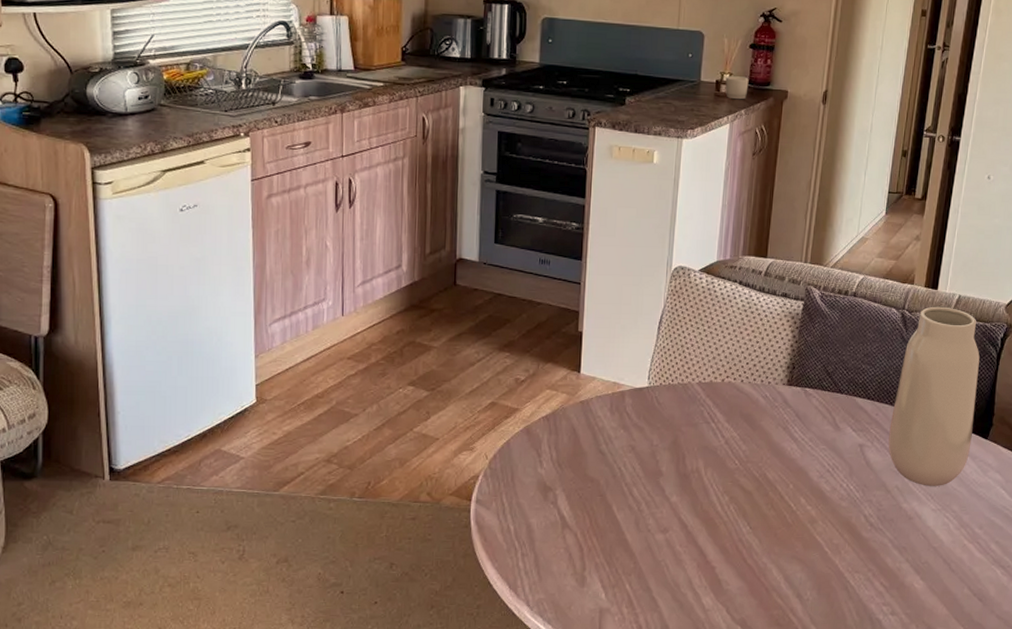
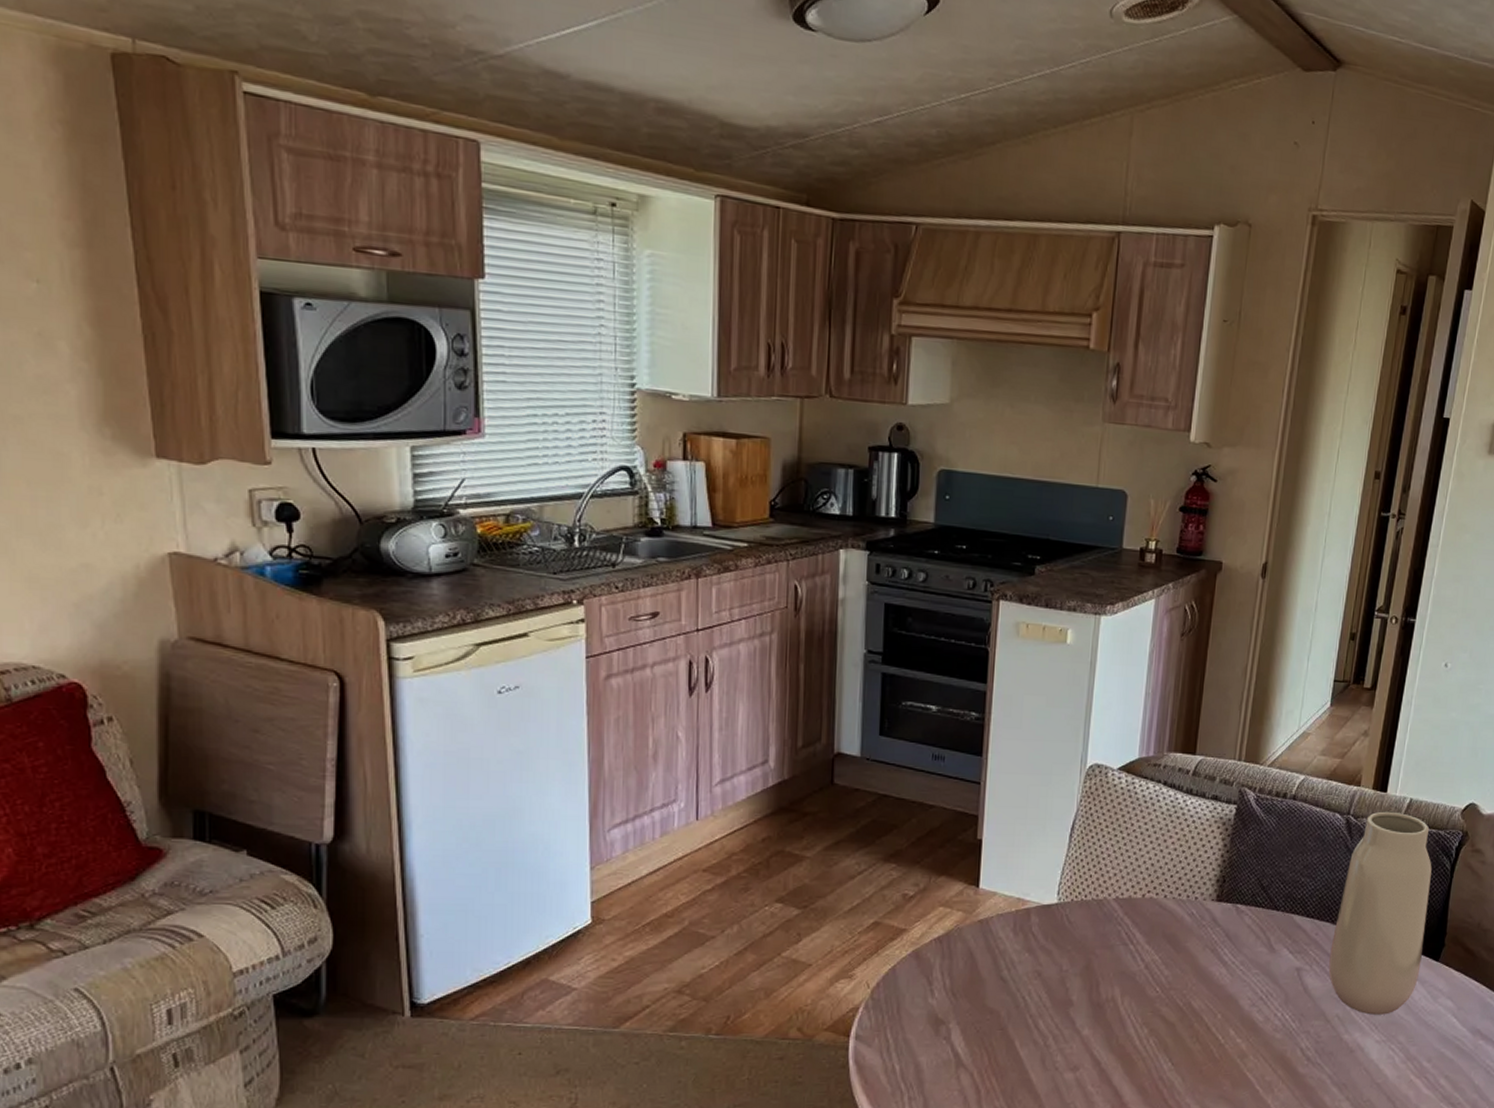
mug: present [725,76,749,100] -> none [1150,543,1178,572]

